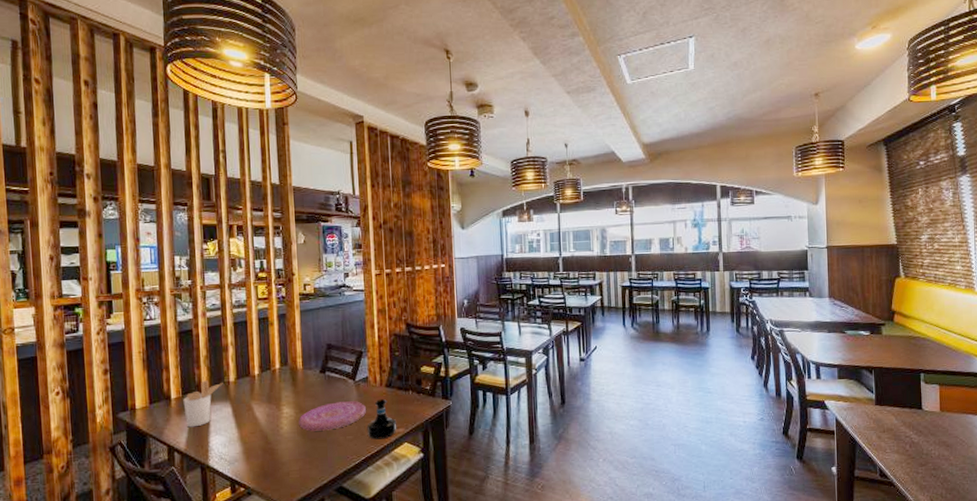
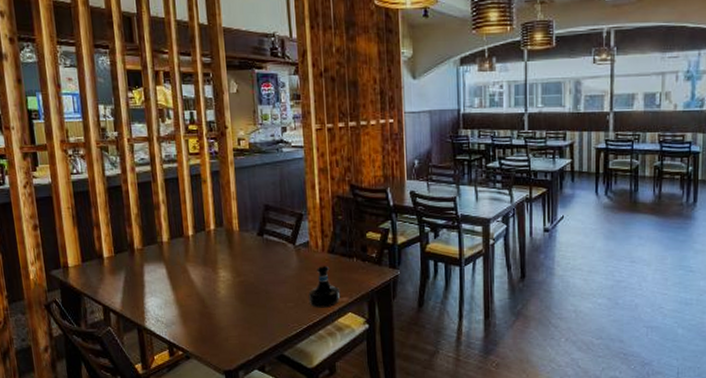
utensil holder: present [183,380,223,428] -> none [116,239,157,288]
plate: present [299,401,367,431] -> none [236,267,308,297]

